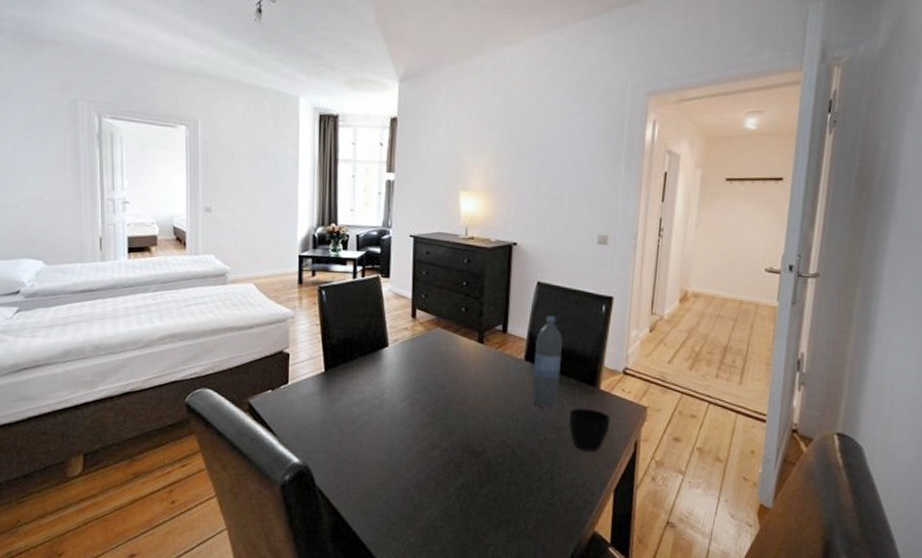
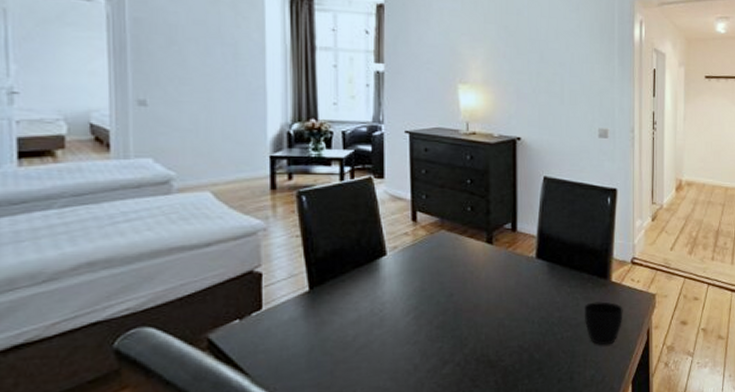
water bottle: present [532,315,563,408] -> none [546,210,573,305]

